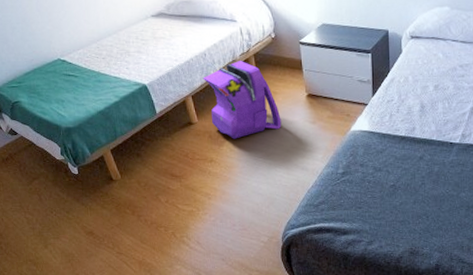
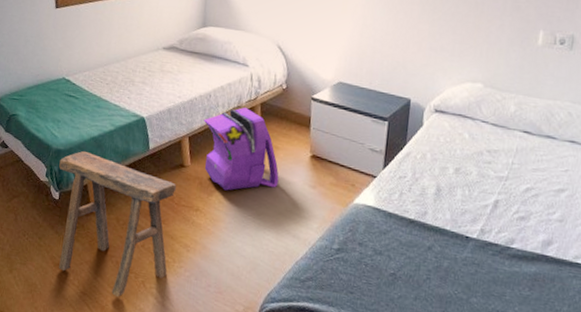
stool: none [72,126,194,250] -> present [59,151,176,297]

